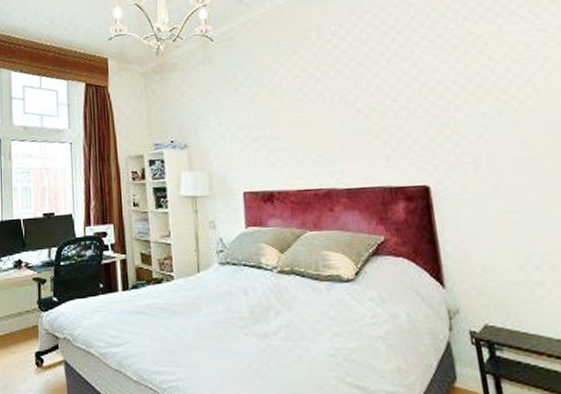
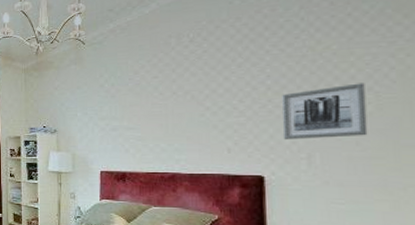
wall art: none [438,74,532,142] -> present [282,83,368,139]

